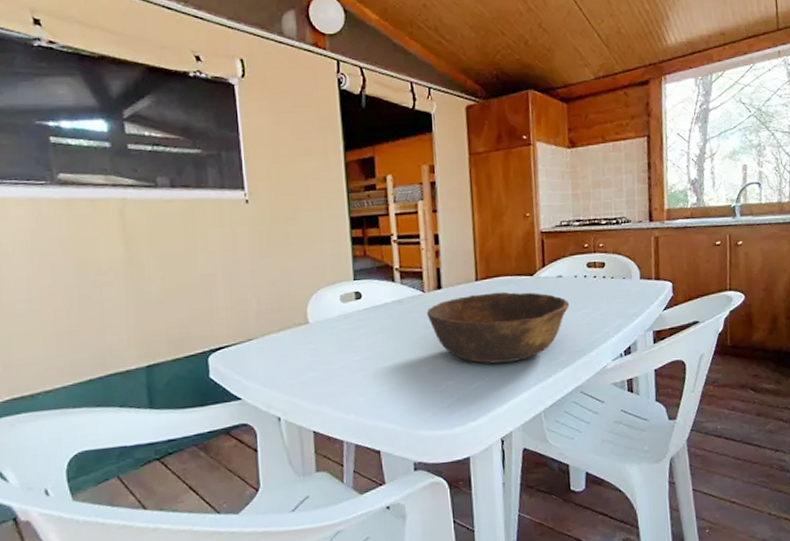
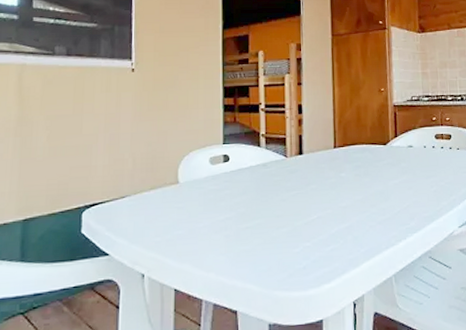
bowl: present [426,291,570,364] -> none [288,159,419,227]

